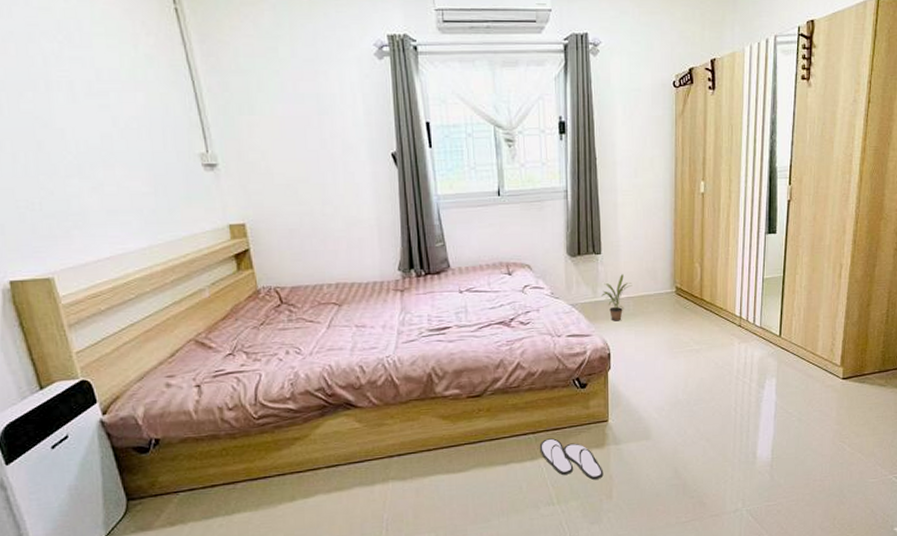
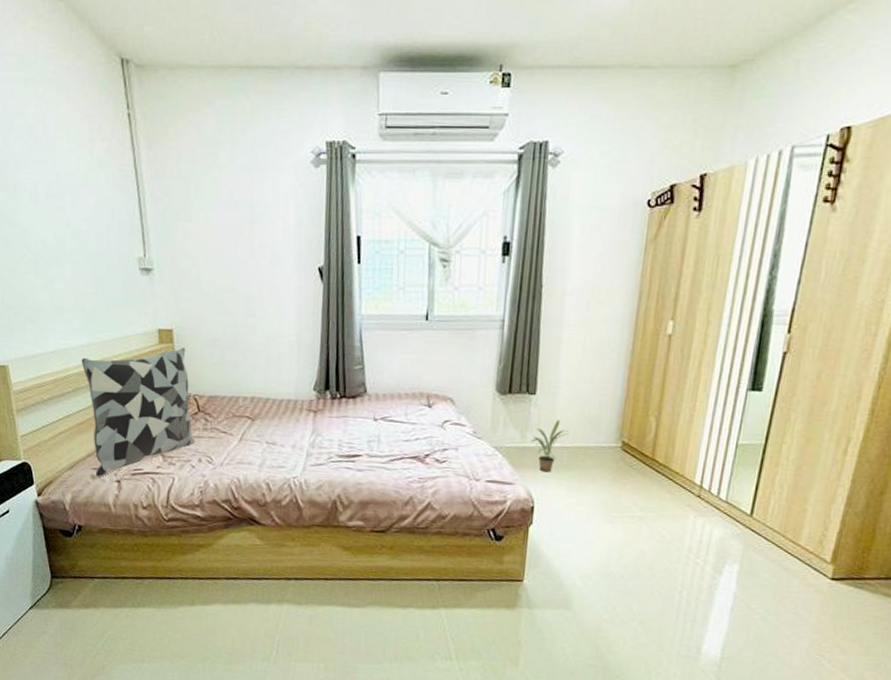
pillow: none [143,240,280,384] -> present [81,347,195,477]
slippers: present [539,438,604,480] -> none [442,588,512,642]

